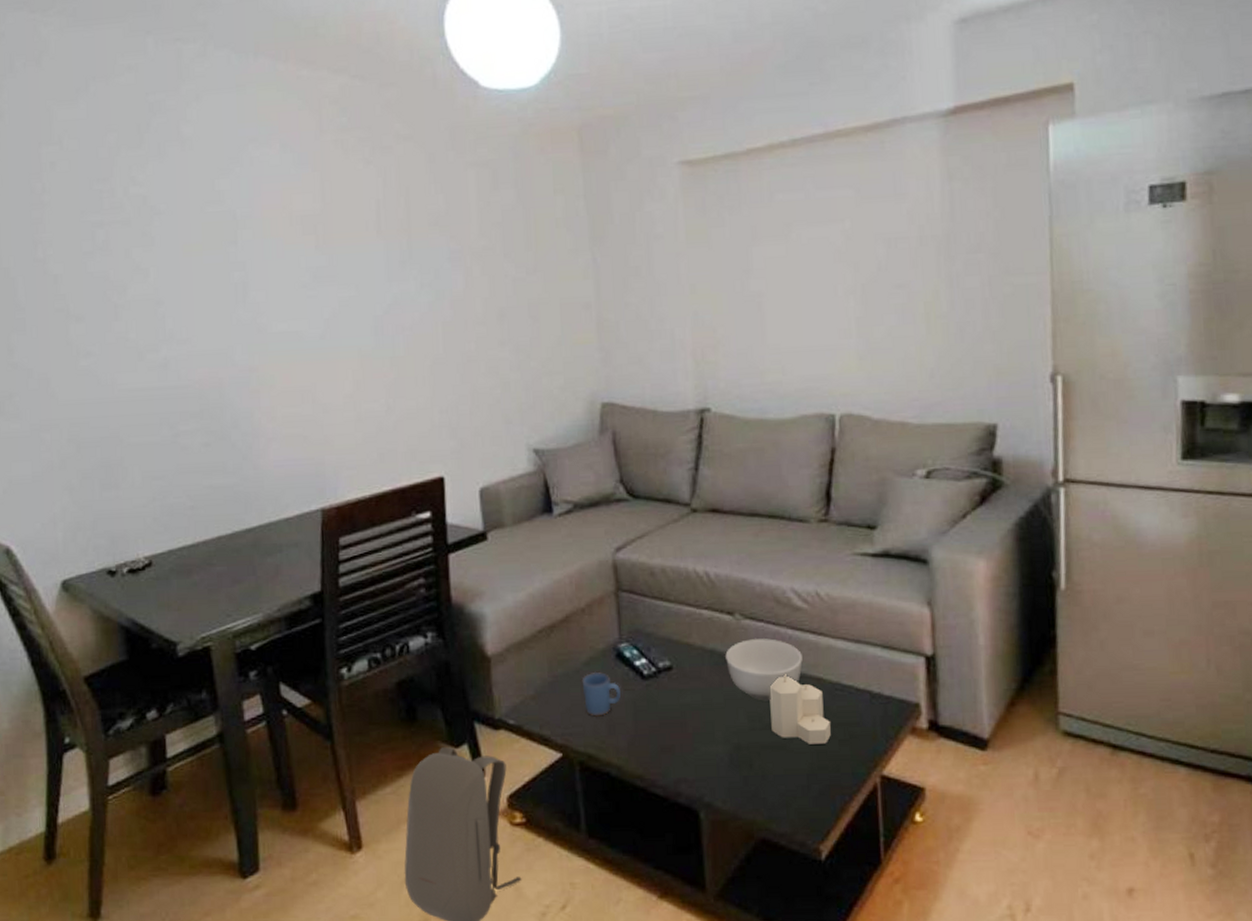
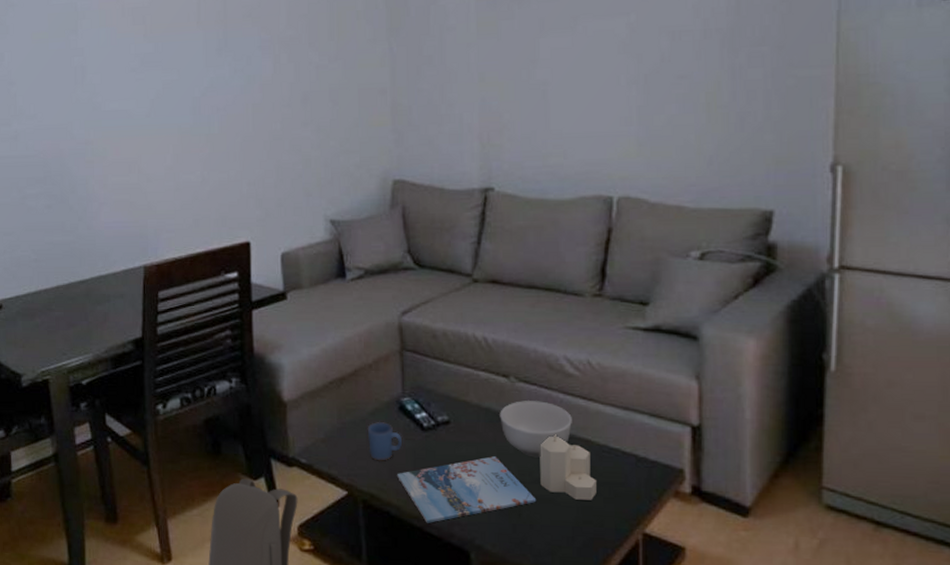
magazine: none [615,703,769,782] -> present [396,456,537,523]

